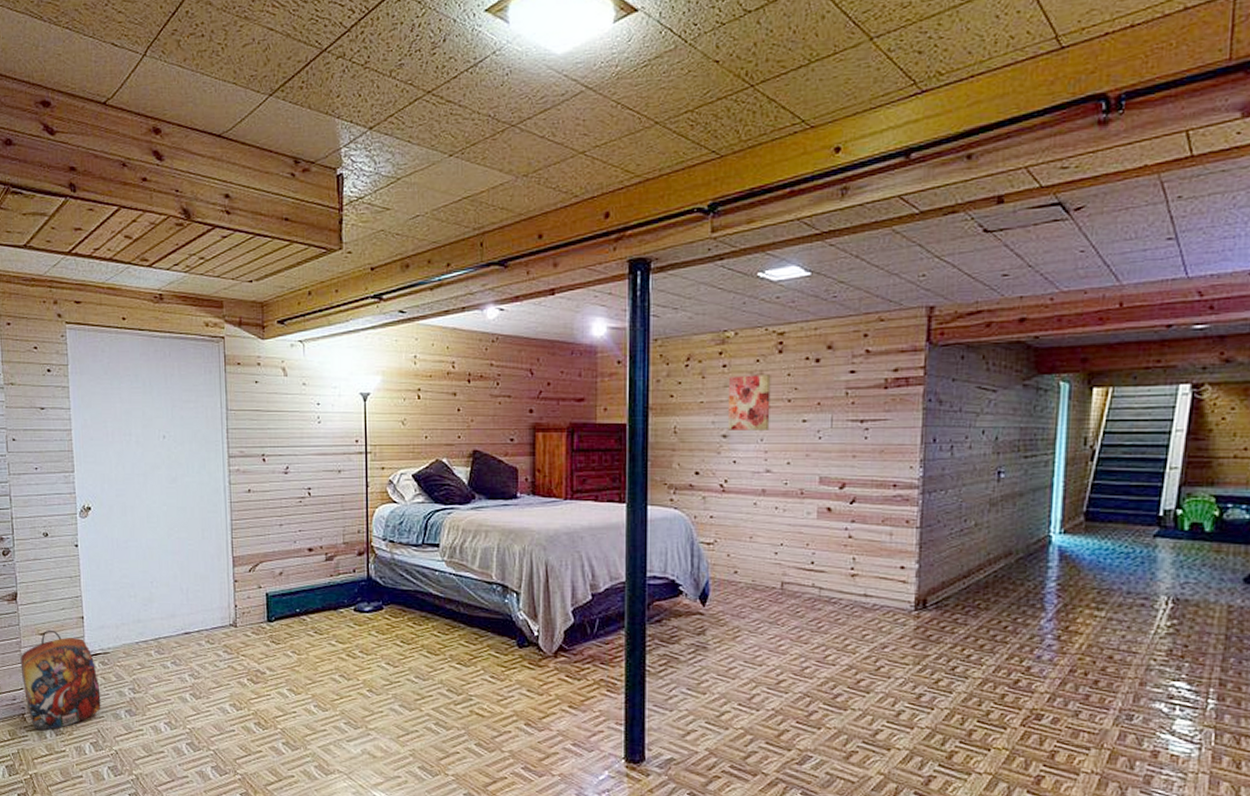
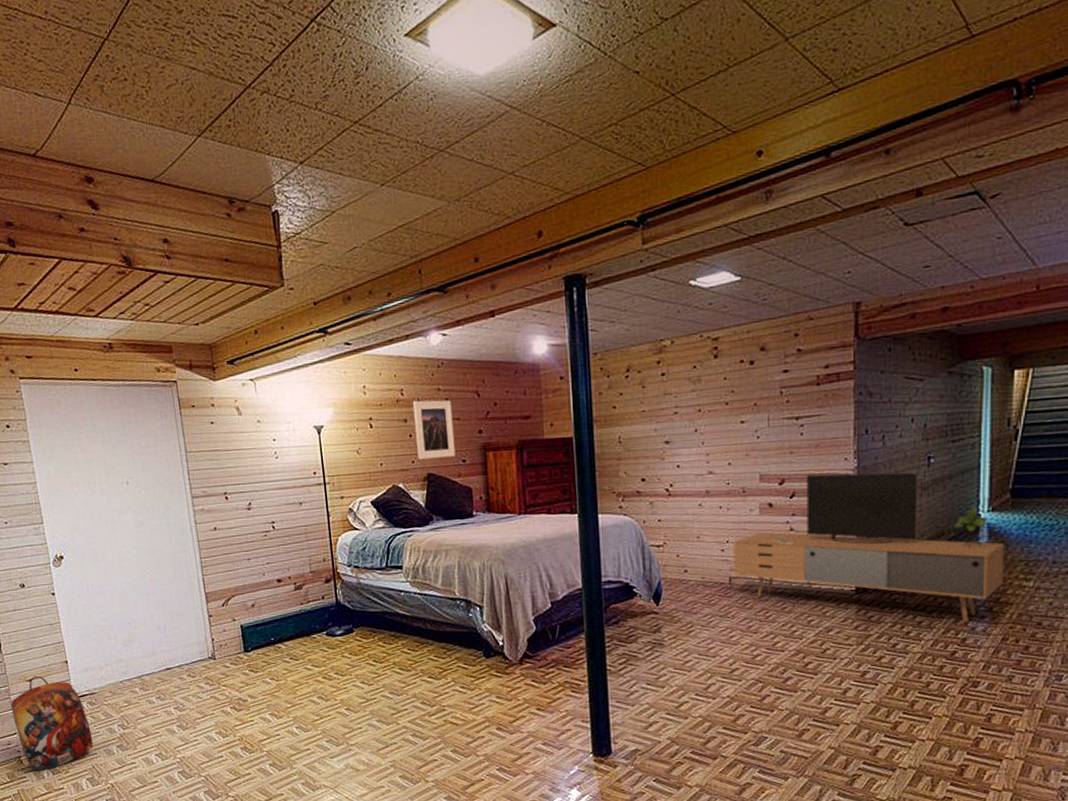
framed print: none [464,374,504,436] -> present [413,400,456,460]
wall art: present [727,375,771,431] -> none [667,380,710,437]
media console: none [786,480,1077,650] -> present [733,472,1005,623]

